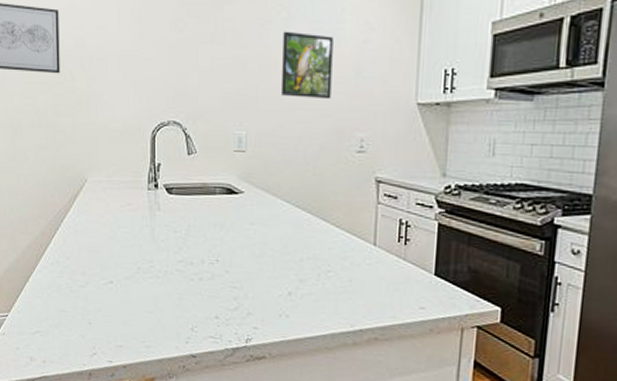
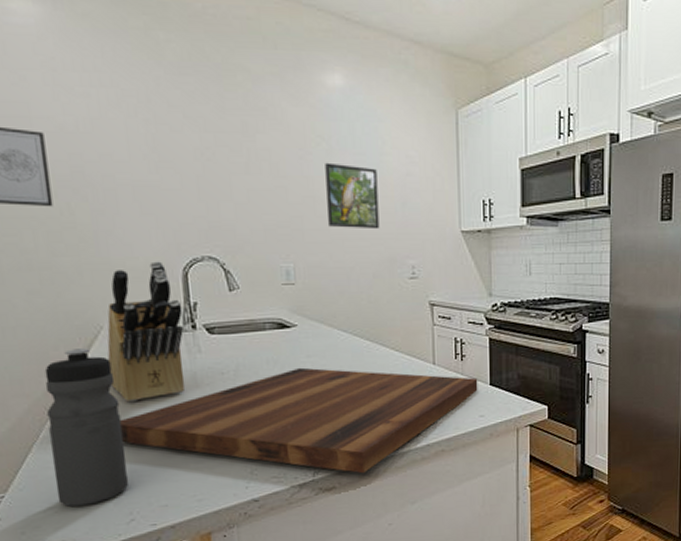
water bottle: none [42,197,95,335] -> present [44,349,128,507]
knife block: none [89,124,149,250] -> present [107,261,185,403]
cutting board: none [93,233,421,349] -> present [120,367,478,474]

